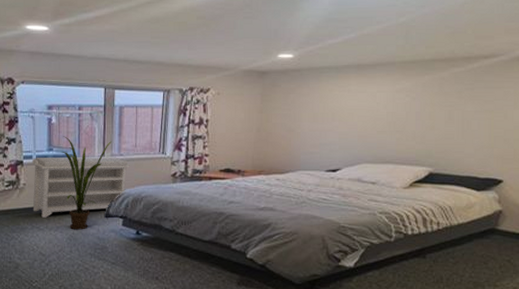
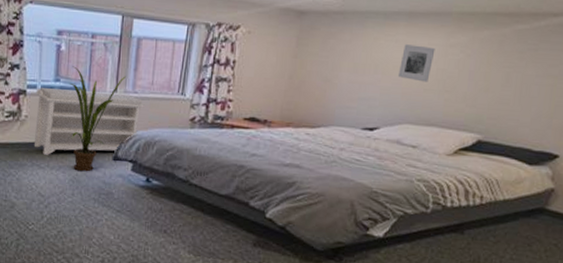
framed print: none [353,93,384,125] -> present [397,44,435,82]

